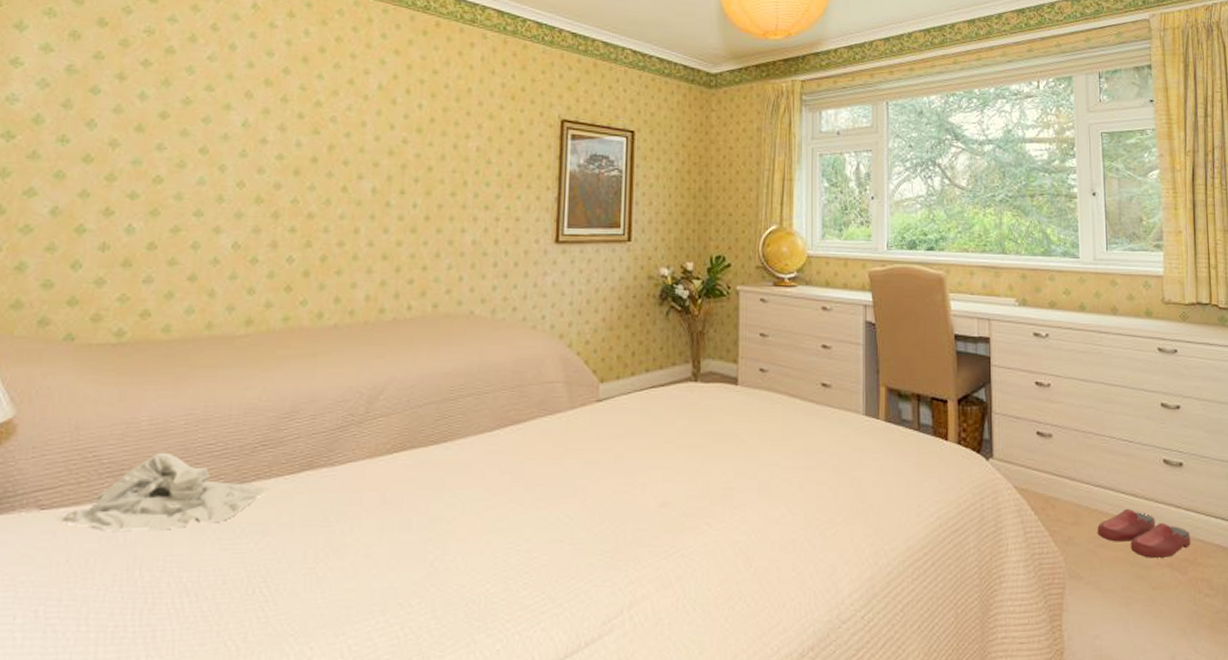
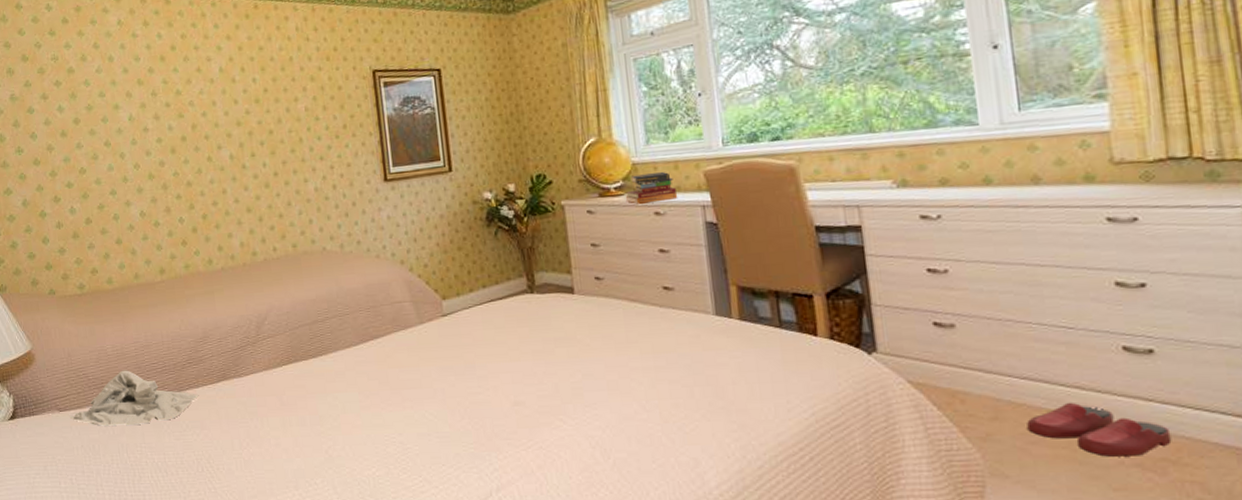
books: none [798,268,844,297] -> present [626,172,678,204]

